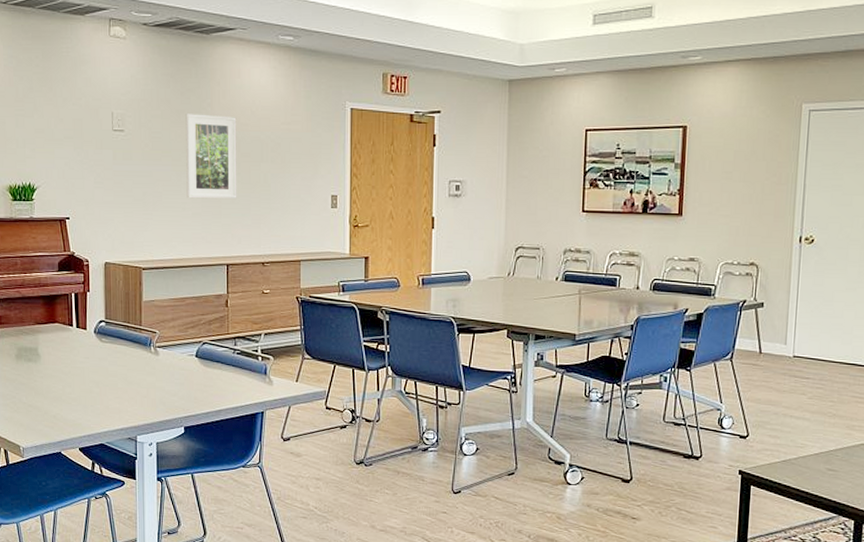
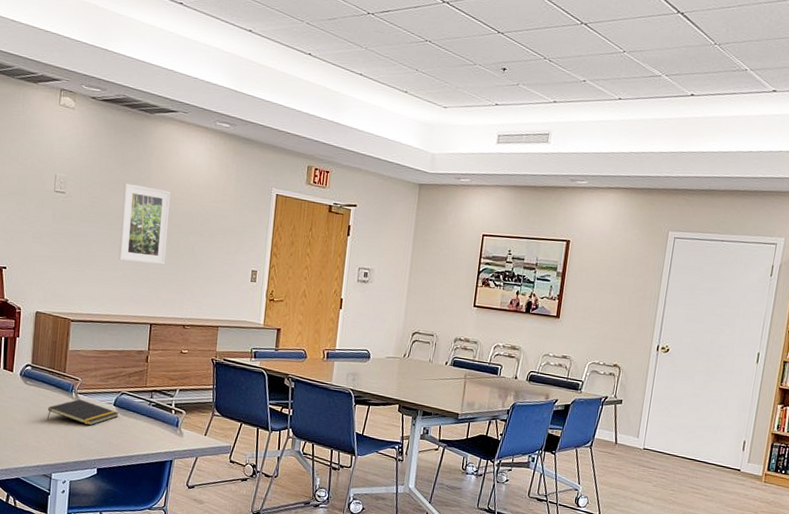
notepad: none [126,353,202,381] -> present [46,399,119,426]

